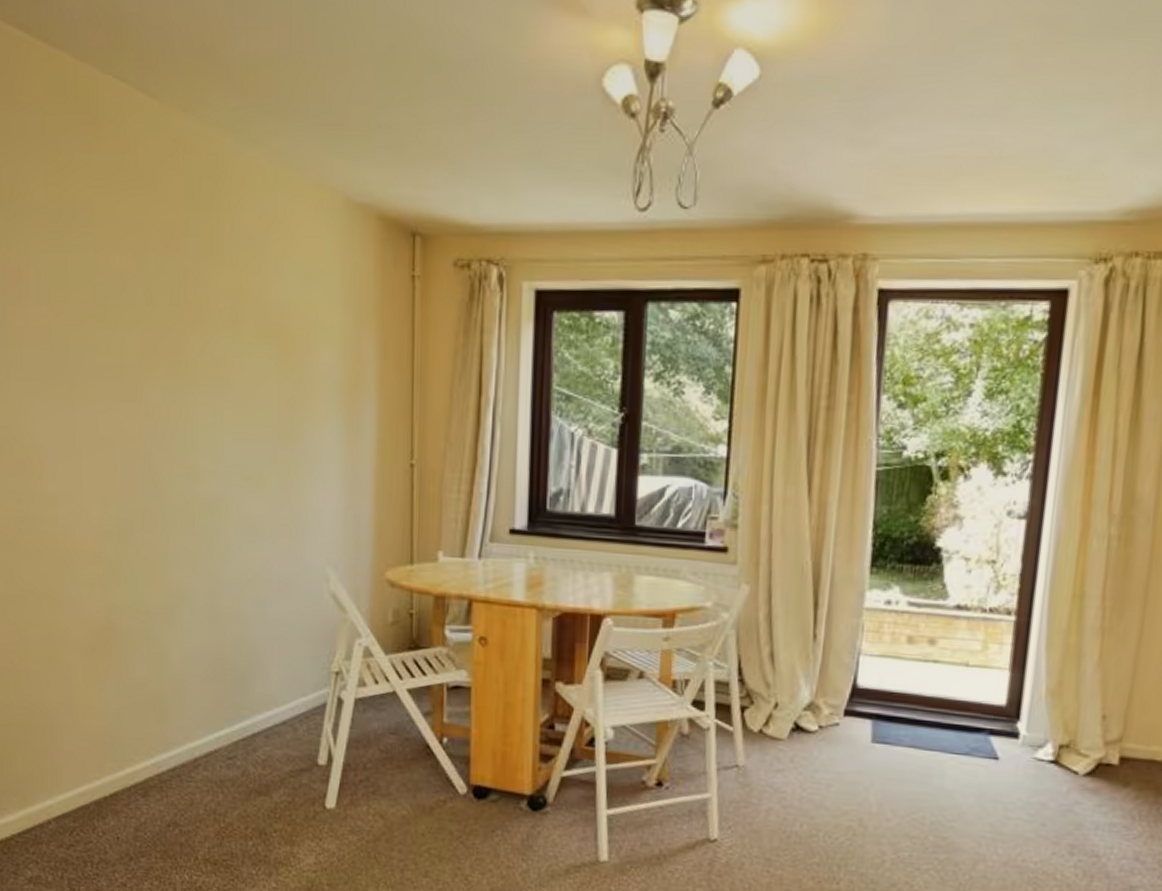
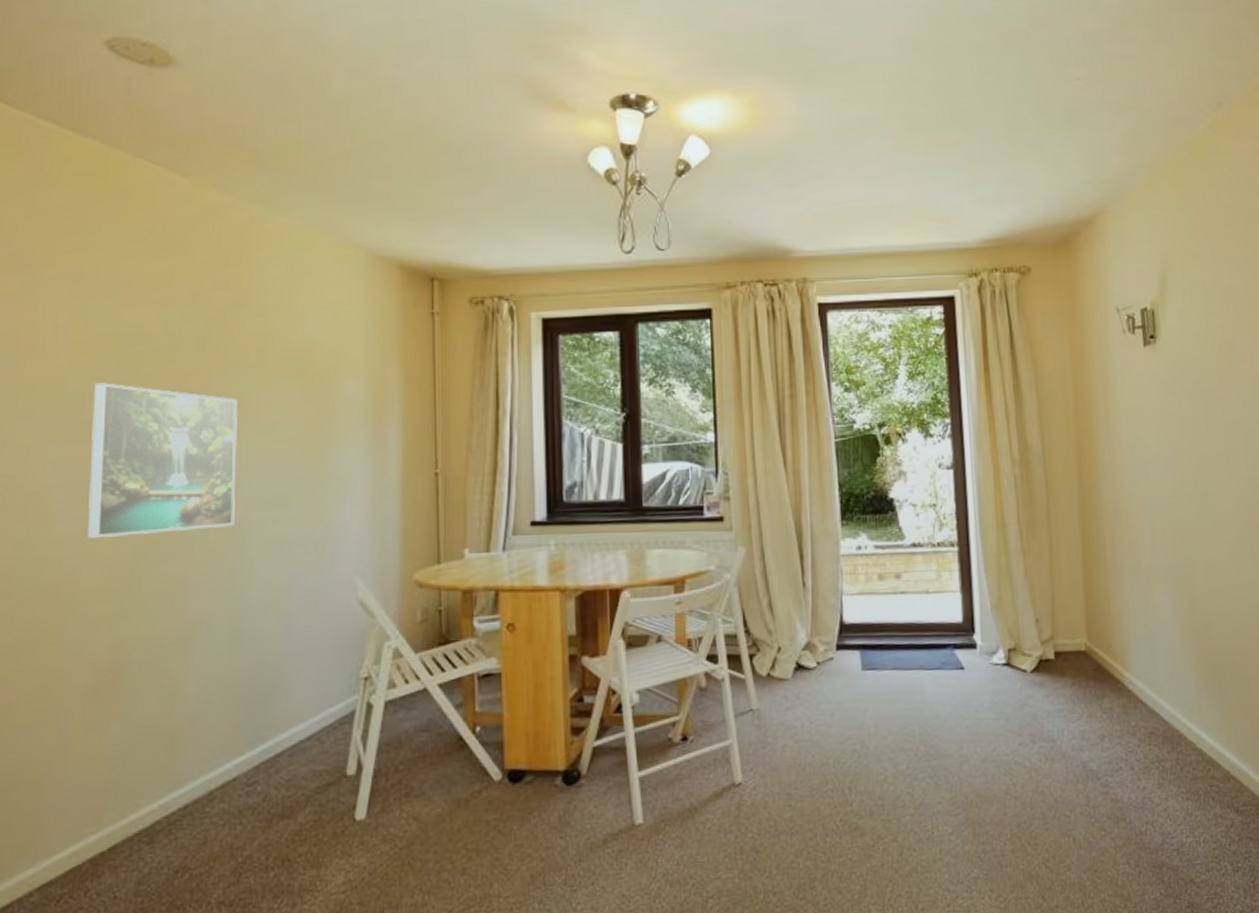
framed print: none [76,335,212,501] -> present [88,383,237,538]

